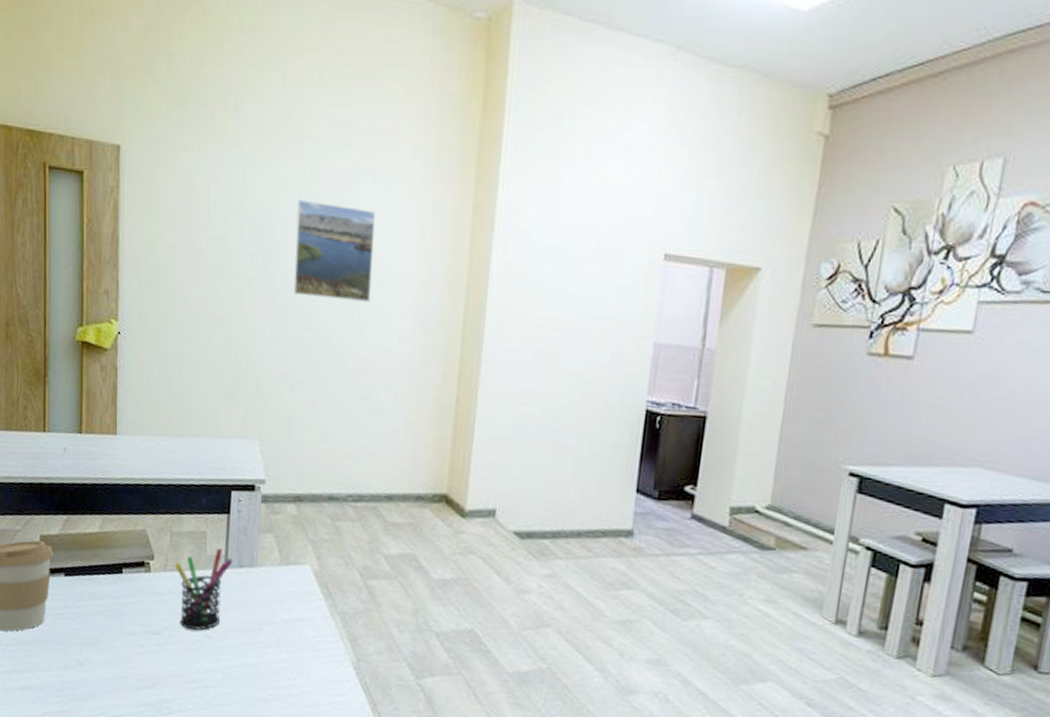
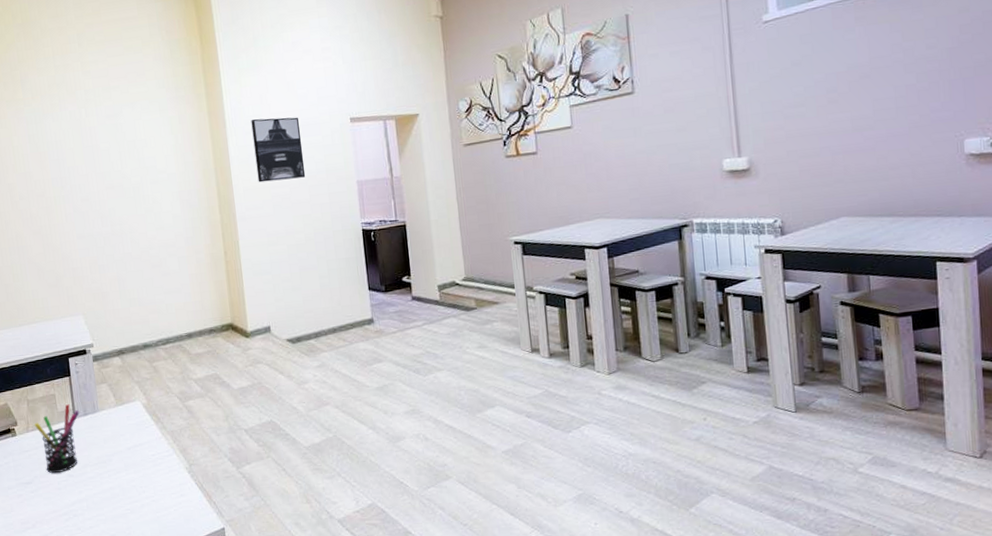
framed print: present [293,199,376,302] -> none [79,130,147,202]
wall art: none [521,229,595,323] -> present [251,117,306,183]

